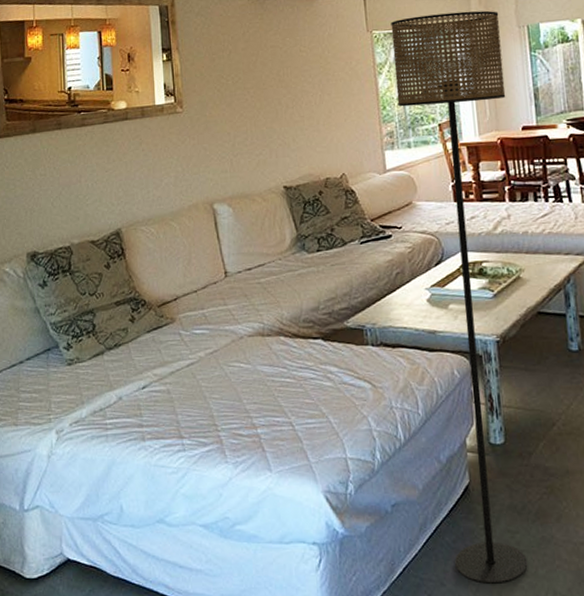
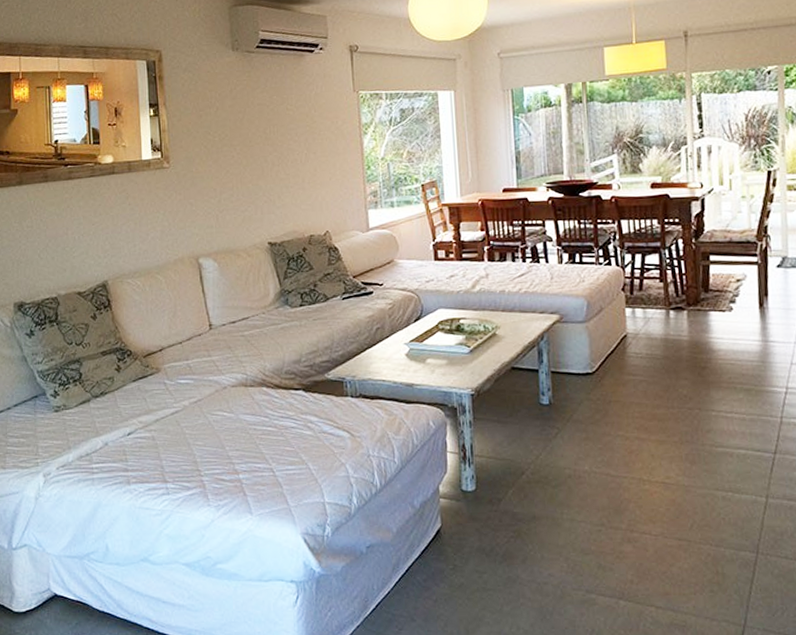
floor lamp: present [391,10,528,585] -> none [377,73,494,621]

